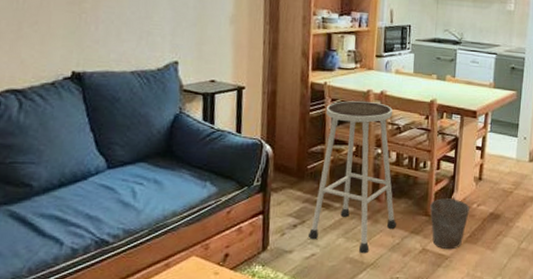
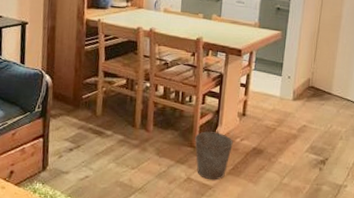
stool: present [307,101,396,254] -> none [82,37,163,179]

